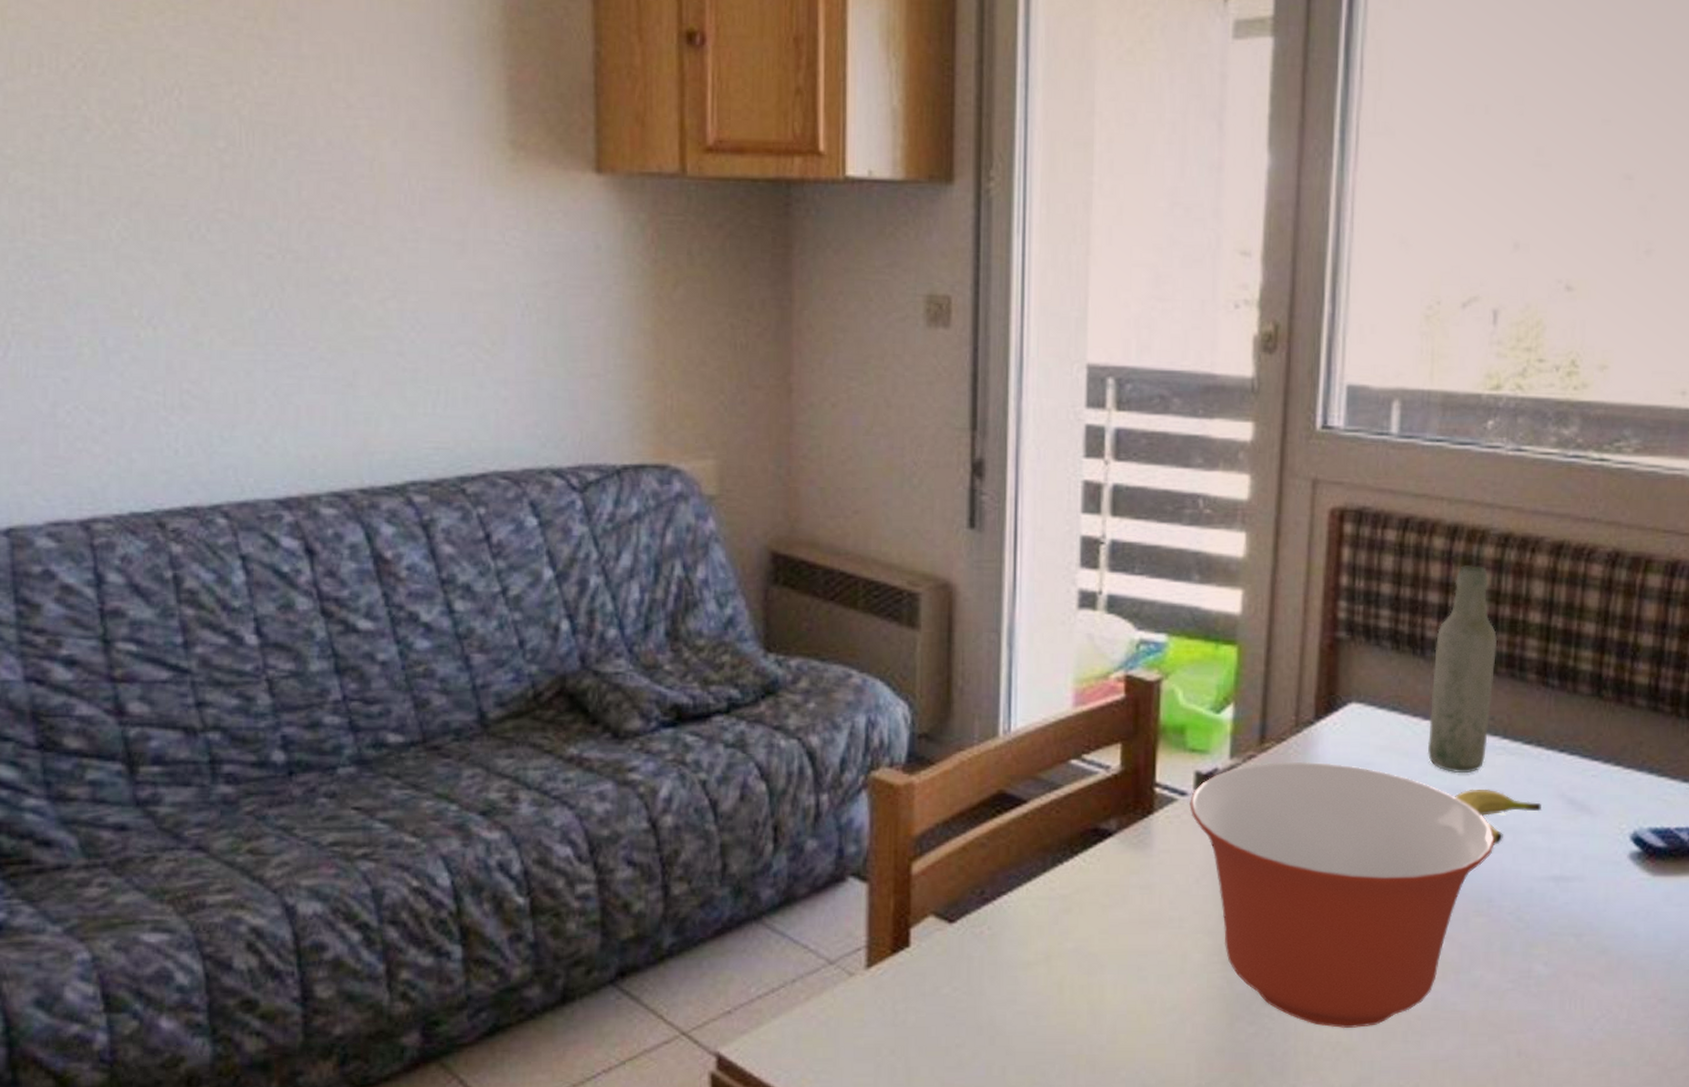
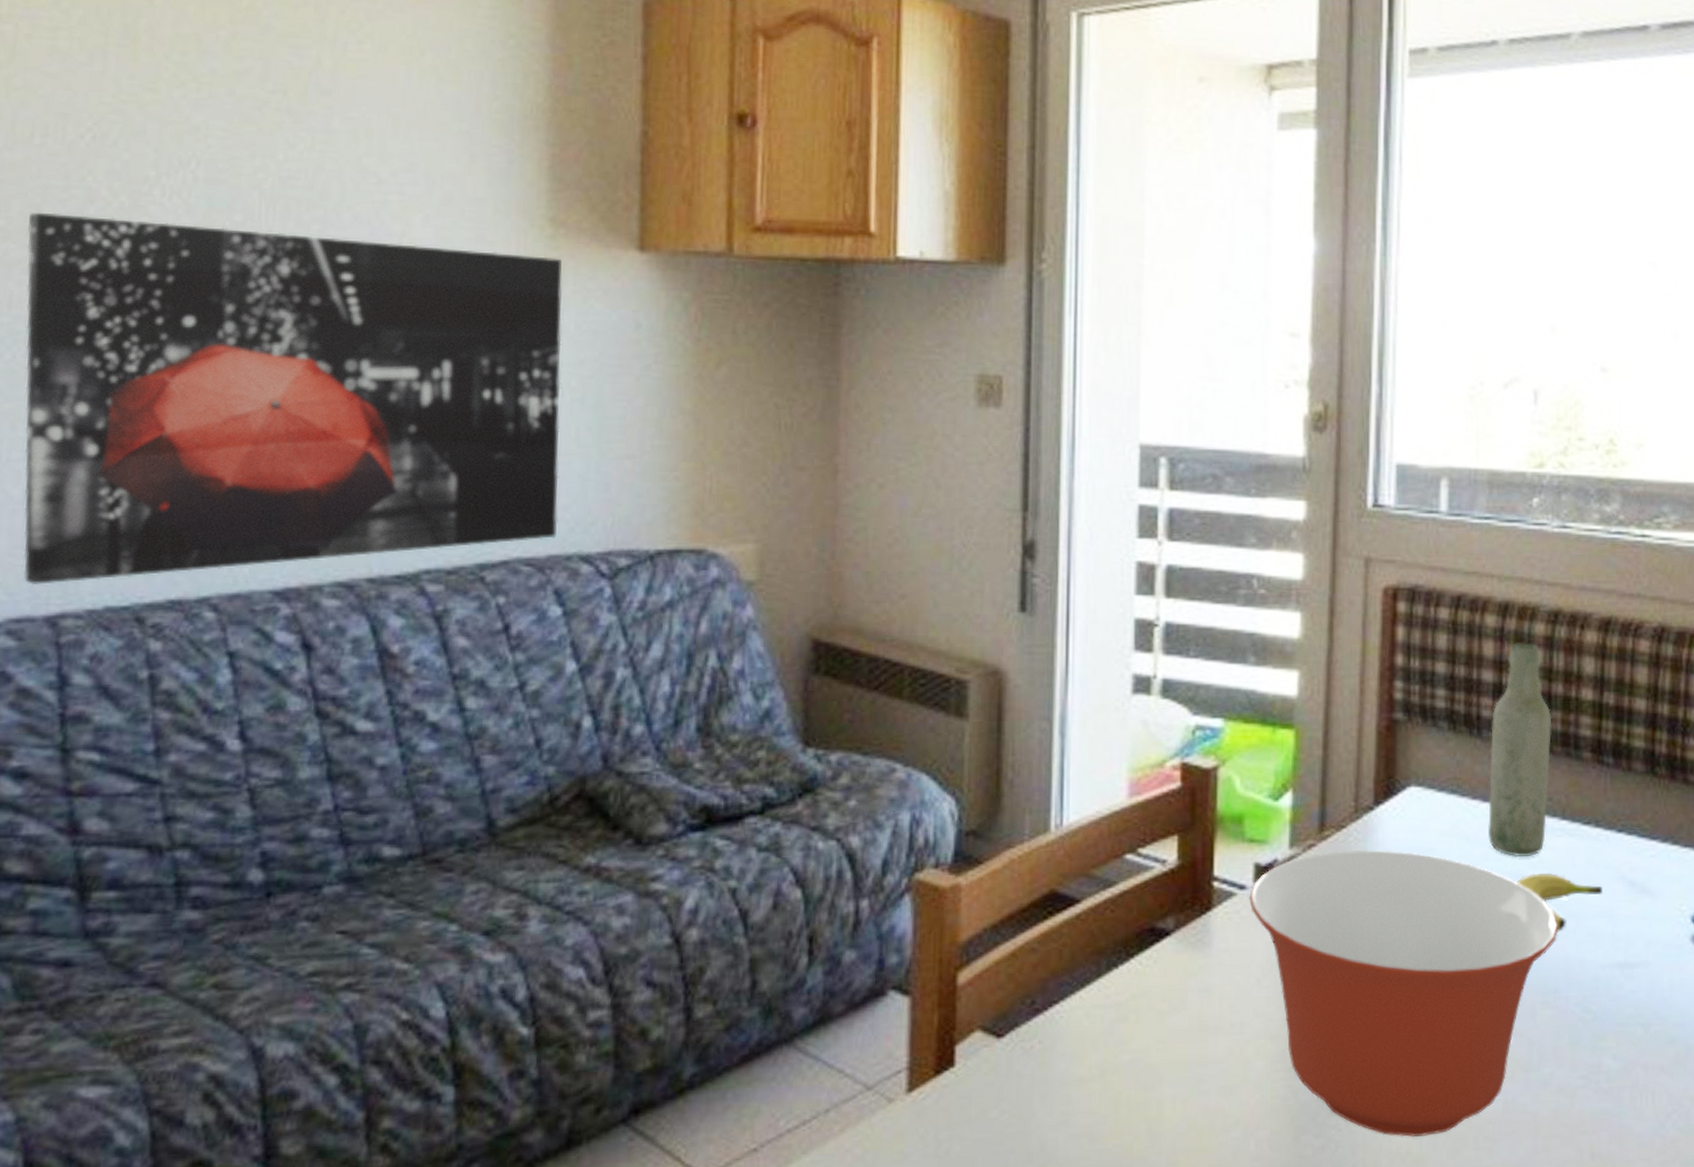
wall art: none [32,140,531,492] -> present [23,212,563,585]

